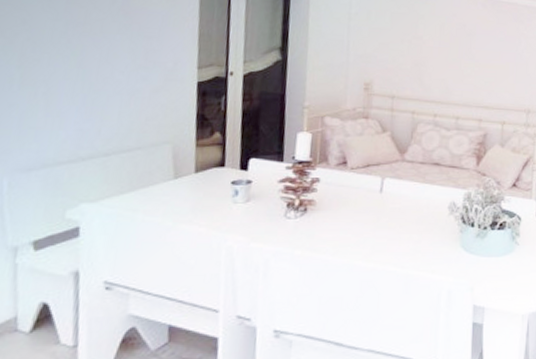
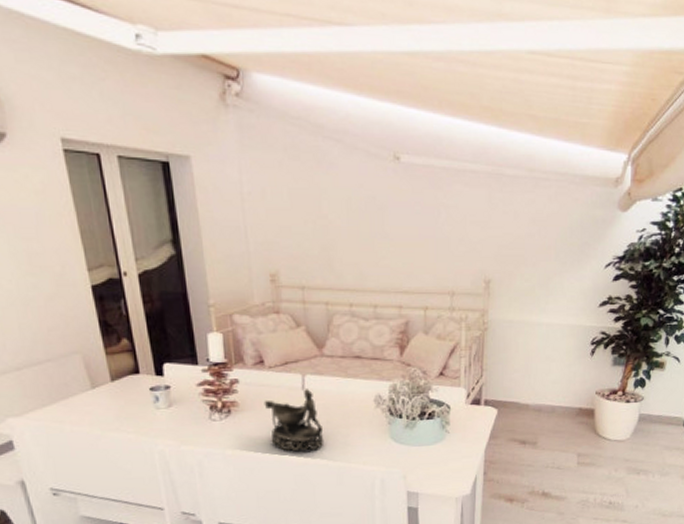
decorative bowl: none [340,192,396,256] -> present [264,389,324,451]

